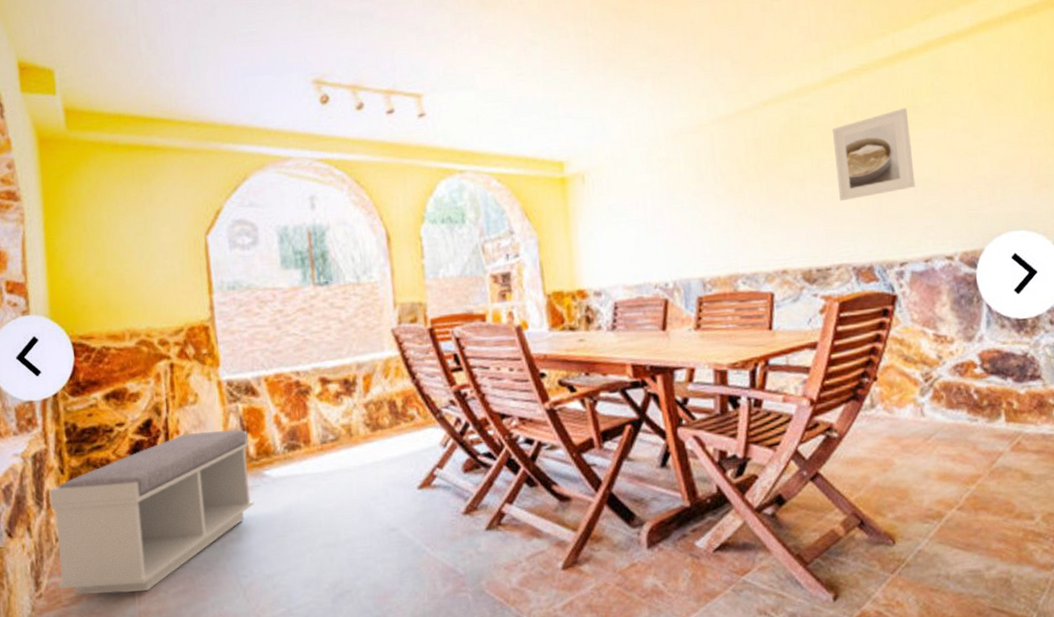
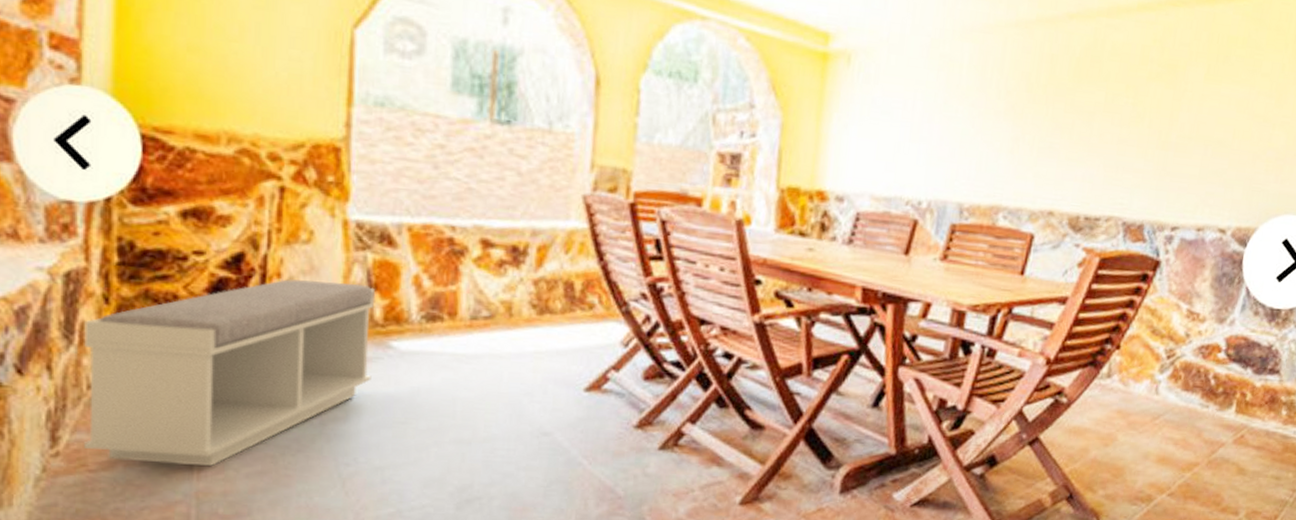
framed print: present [832,107,916,201] -> none [1126,55,1218,148]

